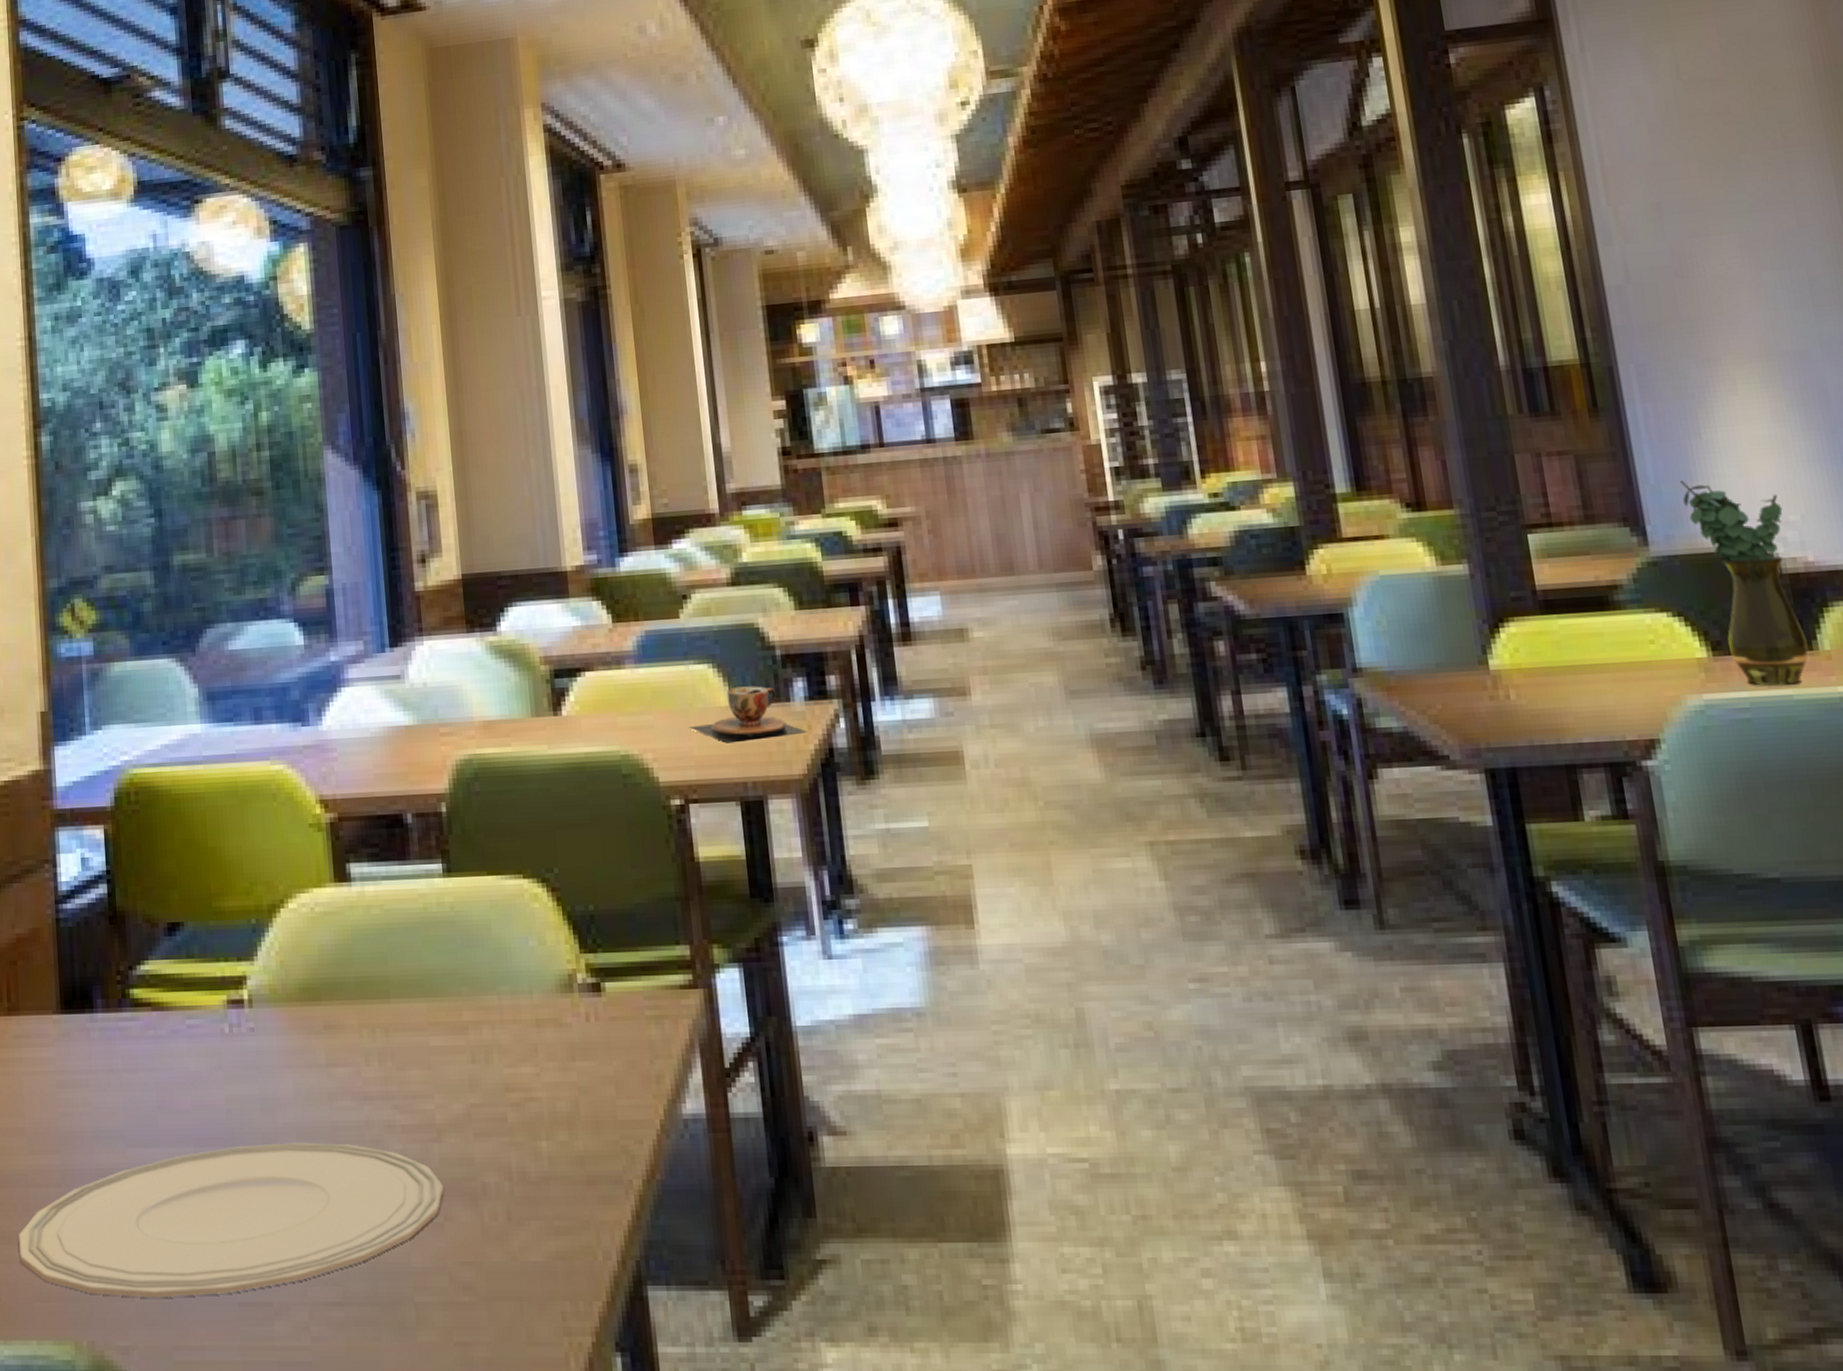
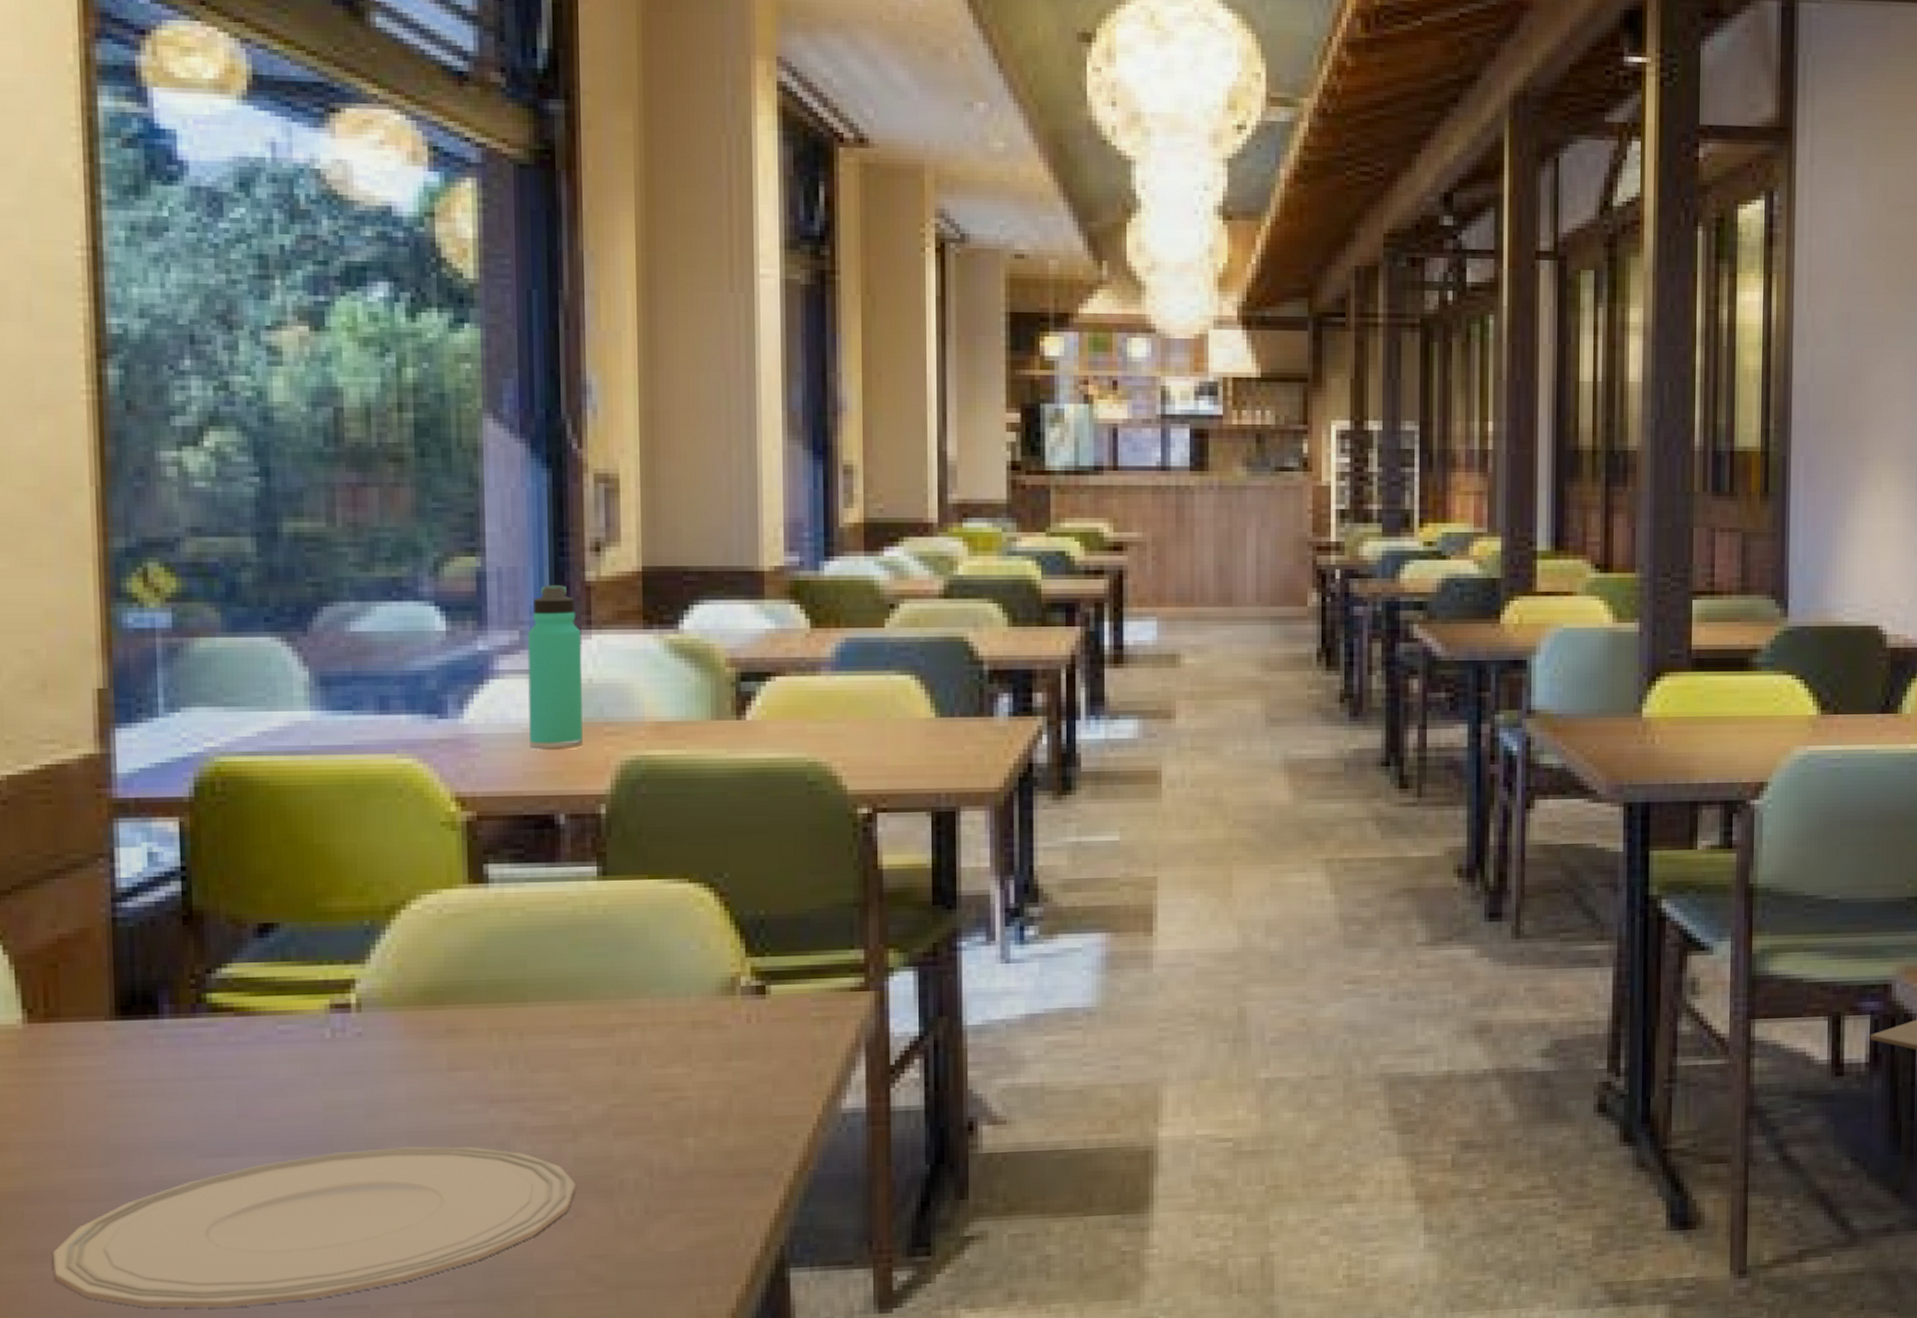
thermos bottle: none [370,596,423,753] -> present [527,585,583,750]
teacup: present [689,686,807,743] -> none [884,699,1008,755]
vase: present [1680,480,1809,686] -> none [1822,562,1897,742]

